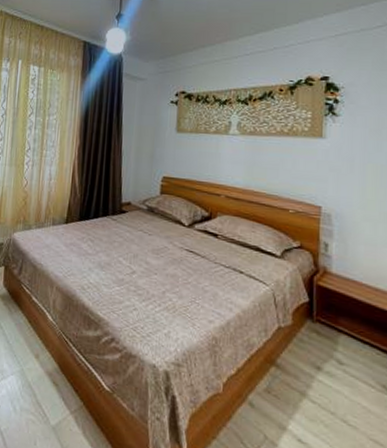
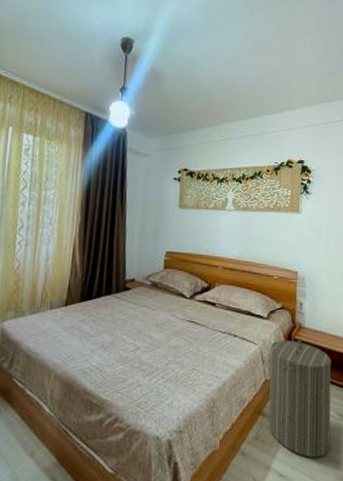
laundry hamper: none [283,284,371,432] -> present [268,339,332,457]

